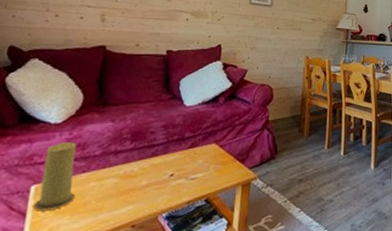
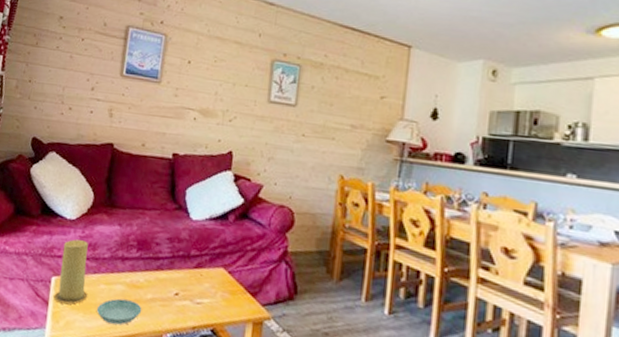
saucer: none [86,191,137,219] -> present [97,298,142,325]

